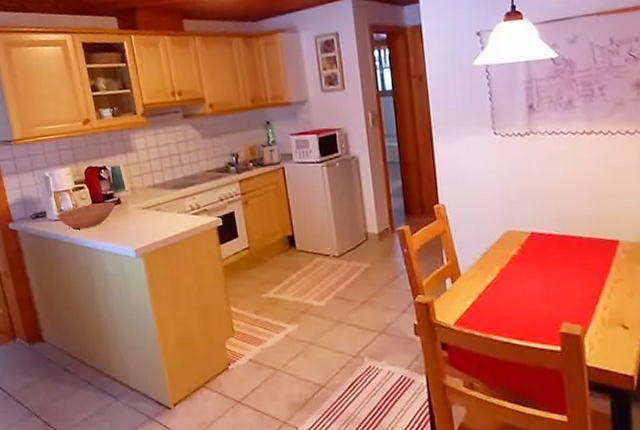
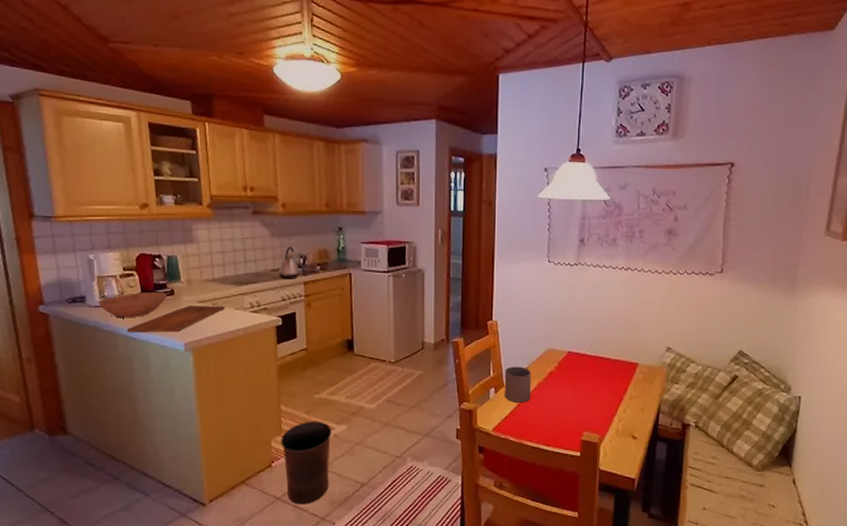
cutting board: none [83,211,168,243] -> present [126,305,225,333]
kettle: none [213,145,235,179] -> present [279,246,301,279]
waste bin: none [234,321,287,408] -> present [281,421,332,505]
toaster: present [255,142,282,168] -> none [324,248,350,272]
cup: none [460,252,494,293] -> present [505,366,531,403]

